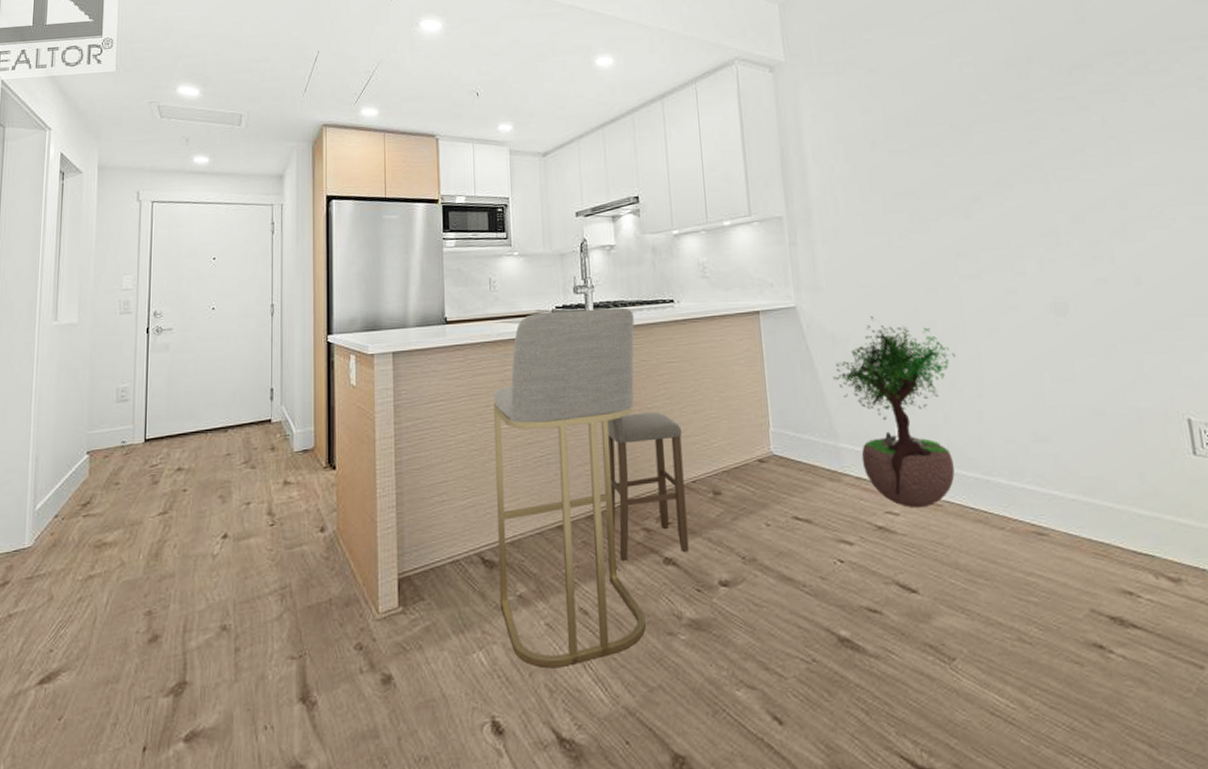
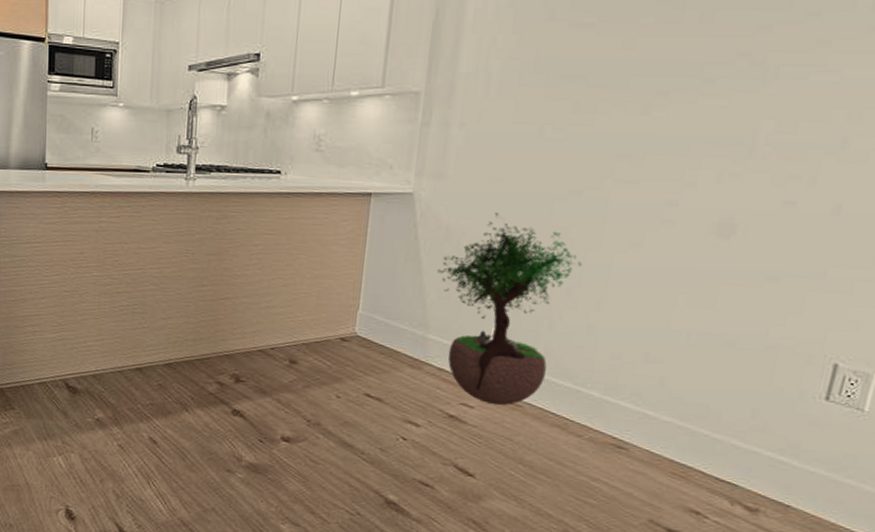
bar stool: present [493,307,646,669] -> none [79,168,236,481]
bar stool: present [607,412,689,561] -> none [189,278,268,408]

